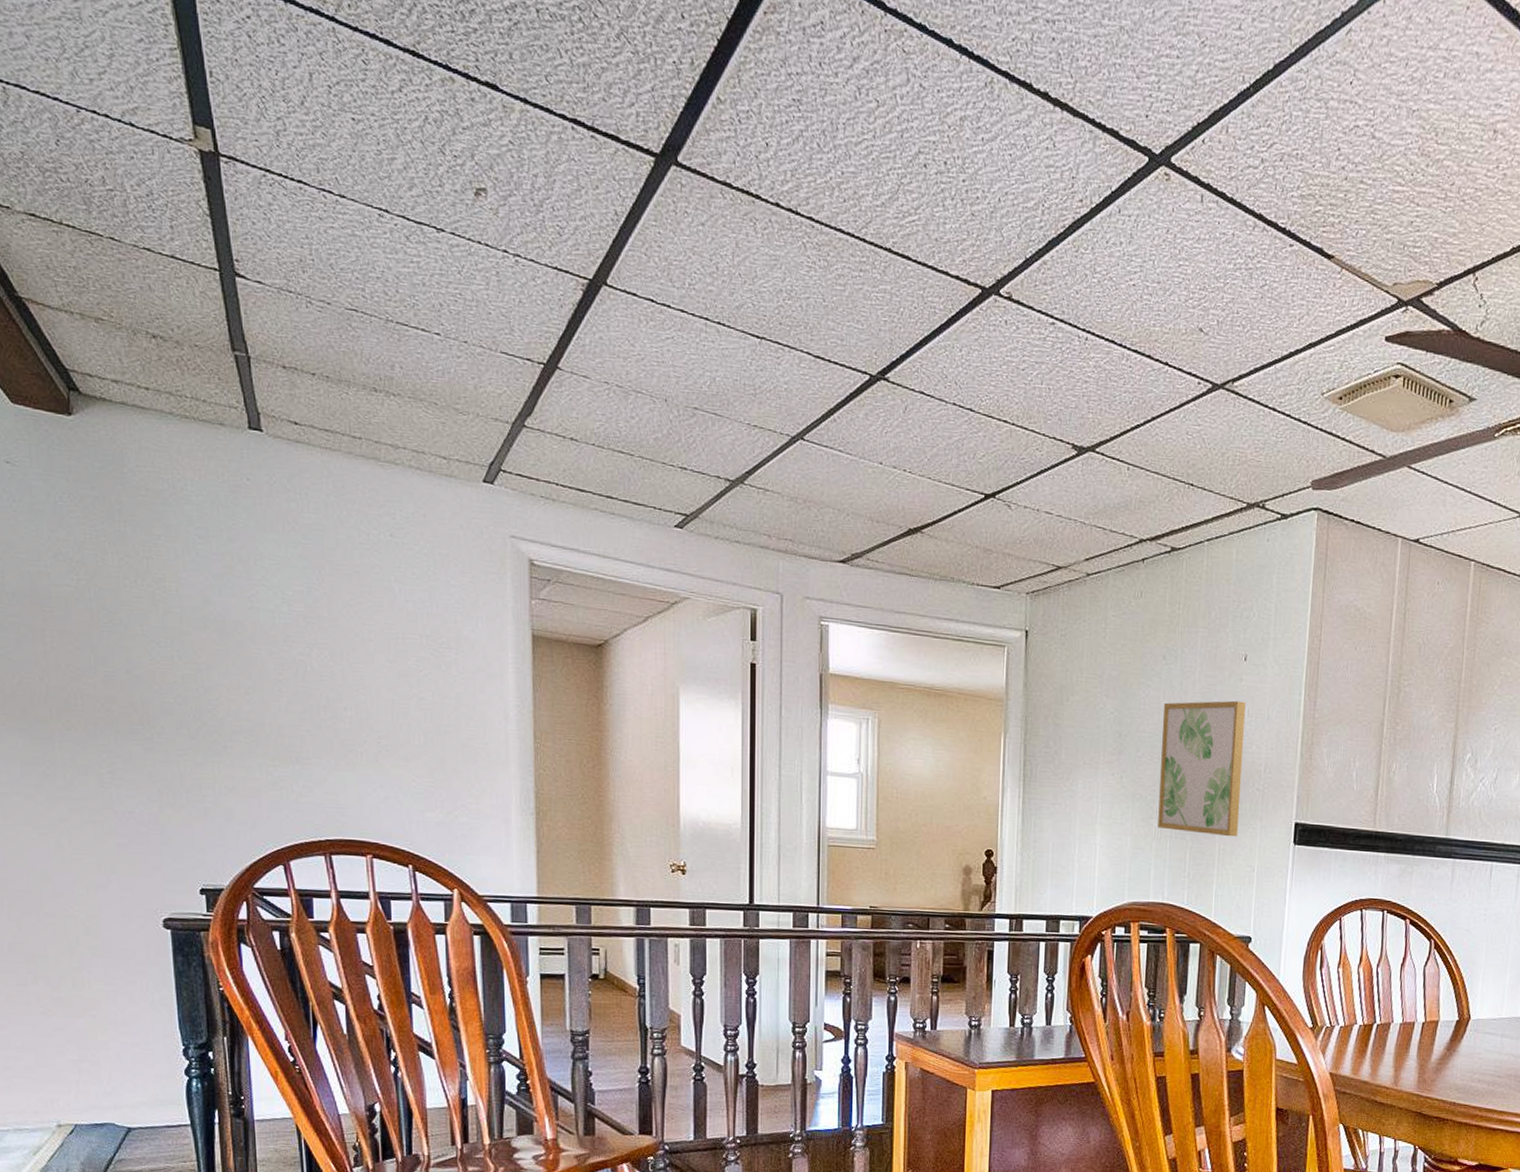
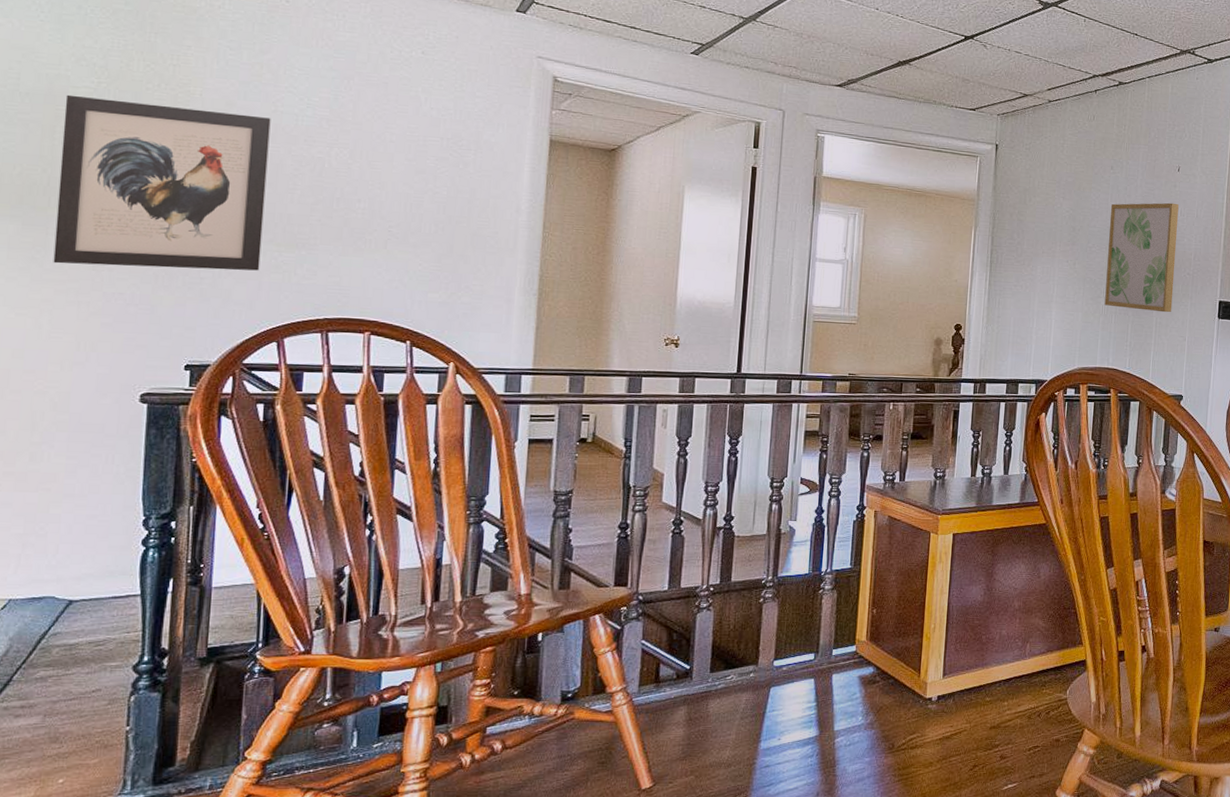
wall art: none [49,594,258,788] -> present [53,94,271,271]

